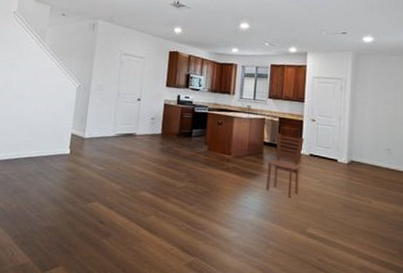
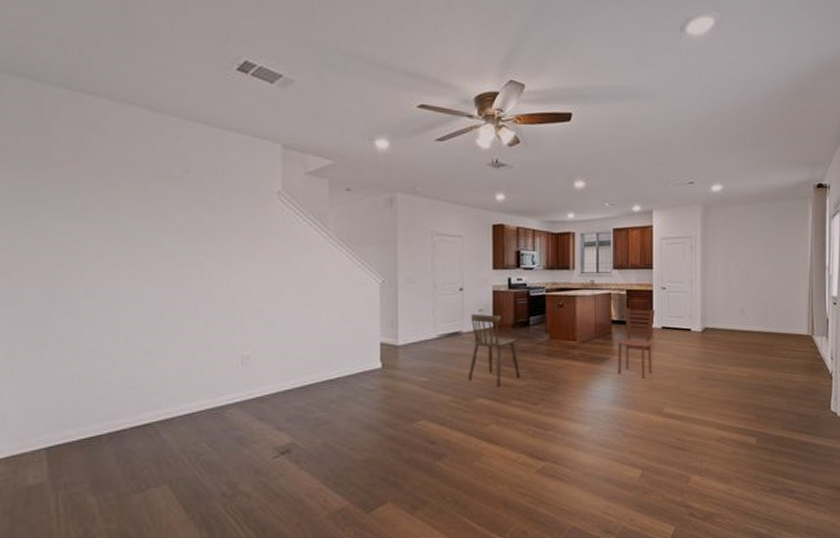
dining chair: none [137,120,181,184] -> present [469,313,520,386]

